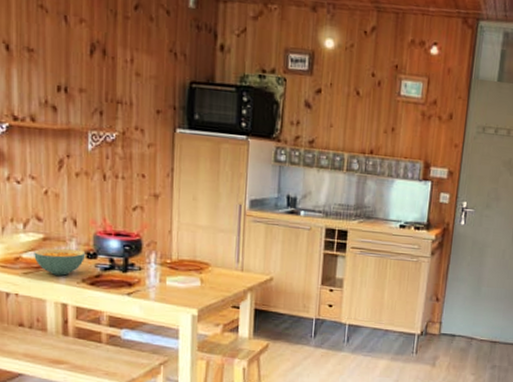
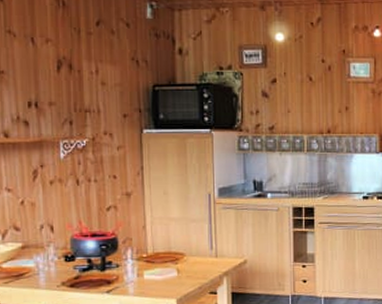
cereal bowl: present [34,248,86,276] -> none [13,254,64,281]

